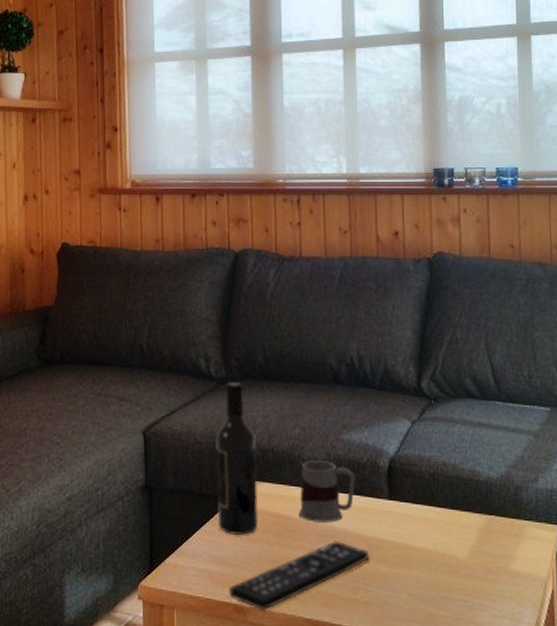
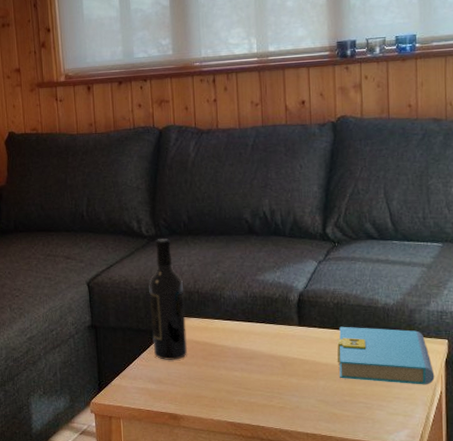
remote control: present [230,541,370,611] -> none [166,361,283,417]
mug: present [298,461,356,523] -> none [221,298,270,347]
book: none [433,502,545,581] -> present [337,326,435,385]

